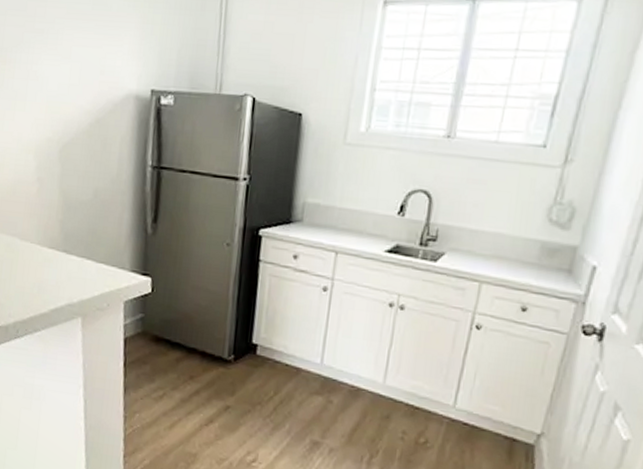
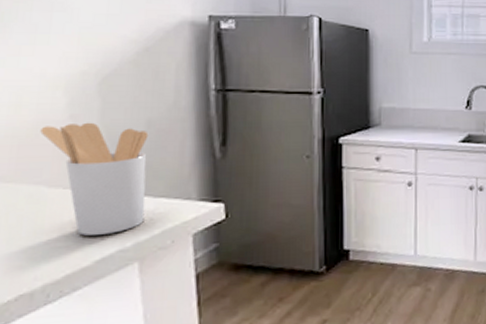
utensil holder: none [16,185,95,289] -> present [40,122,149,236]

